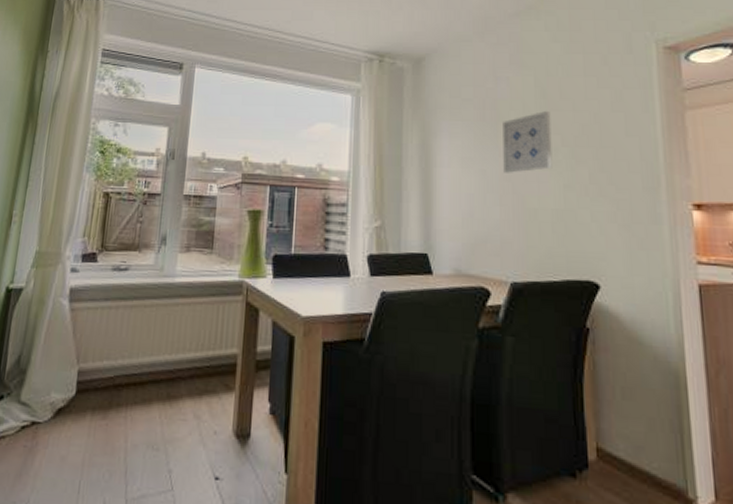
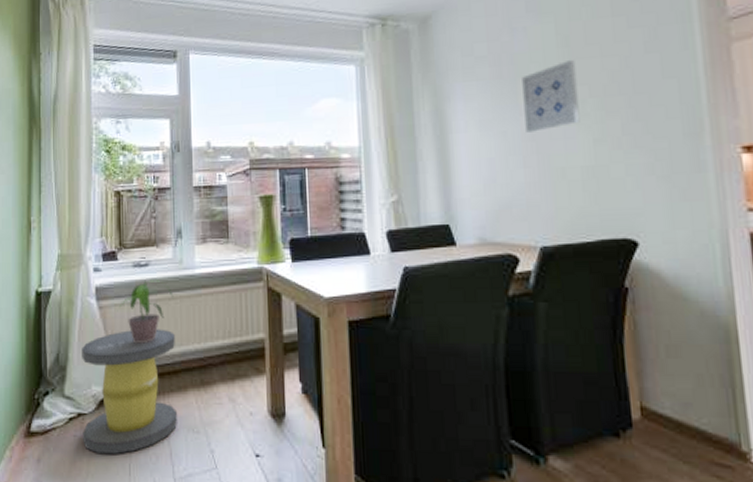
stool: none [32,335,146,470] -> present [82,329,177,455]
potted plant: none [92,284,150,351] -> present [119,279,174,344]

